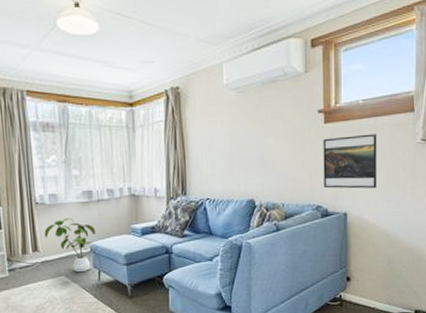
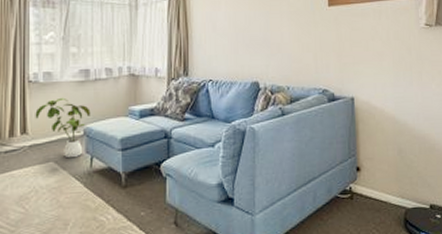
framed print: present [323,134,377,189] -> none [328,17,383,73]

